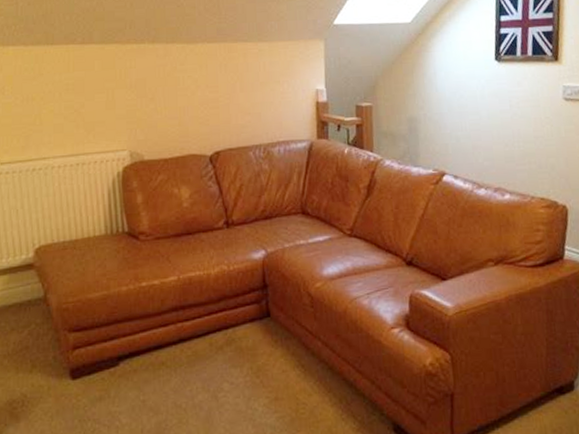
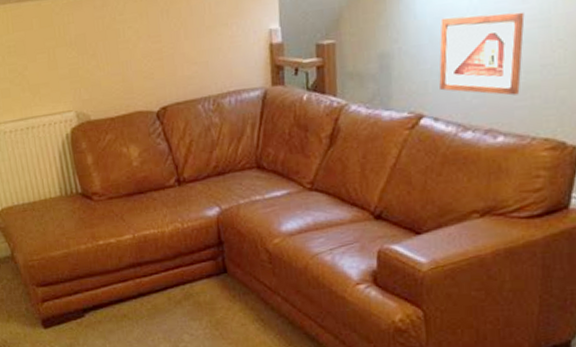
picture frame: none [456,92,520,160] -> present [439,12,525,96]

